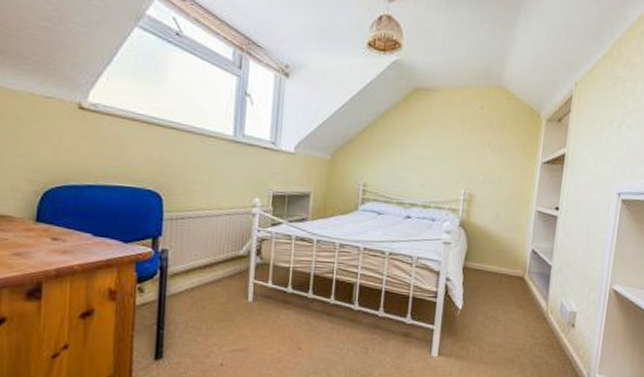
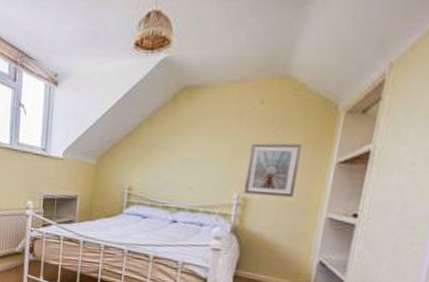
picture frame: none [469,144,514,193] -> present [244,143,302,198]

